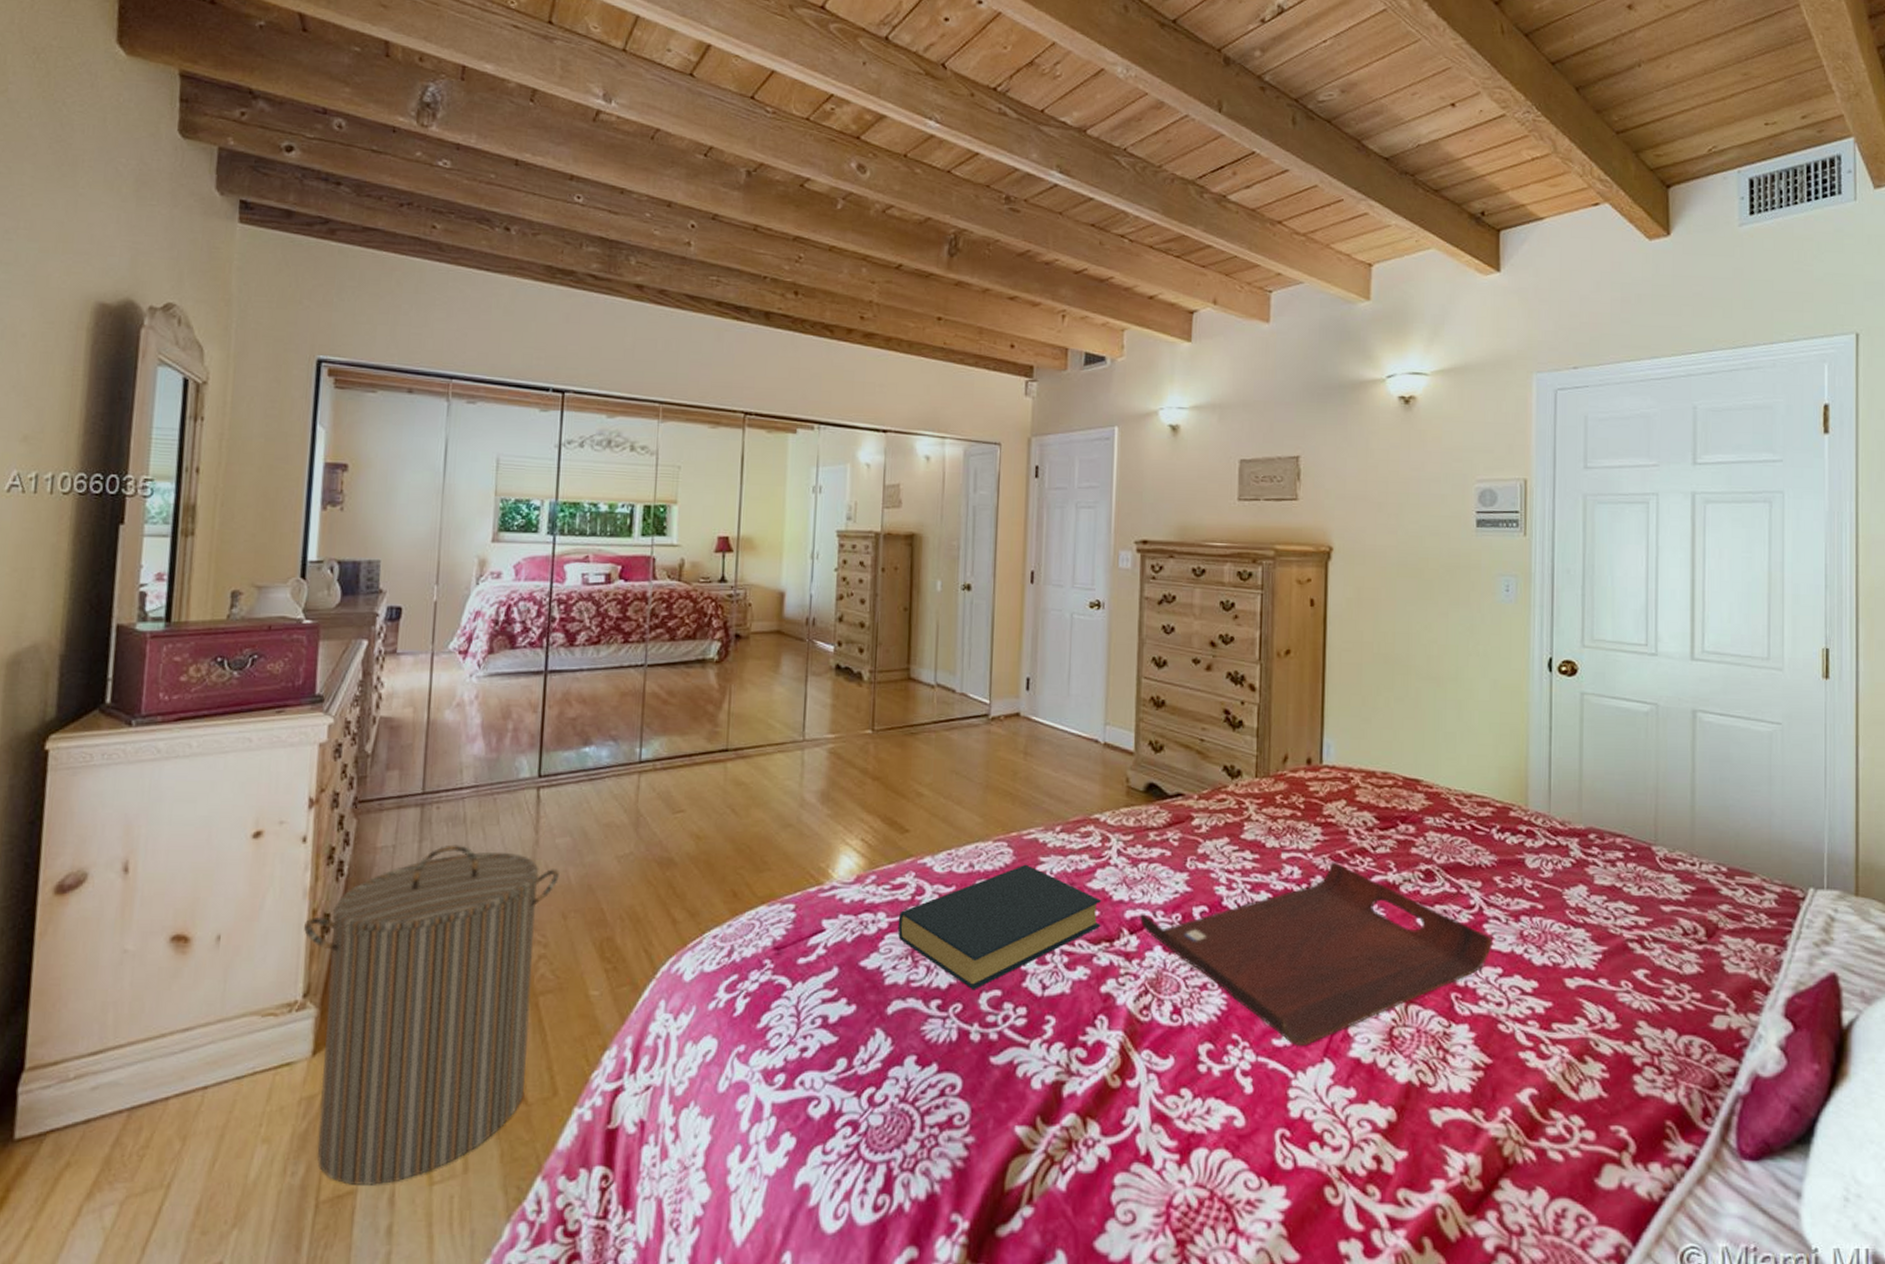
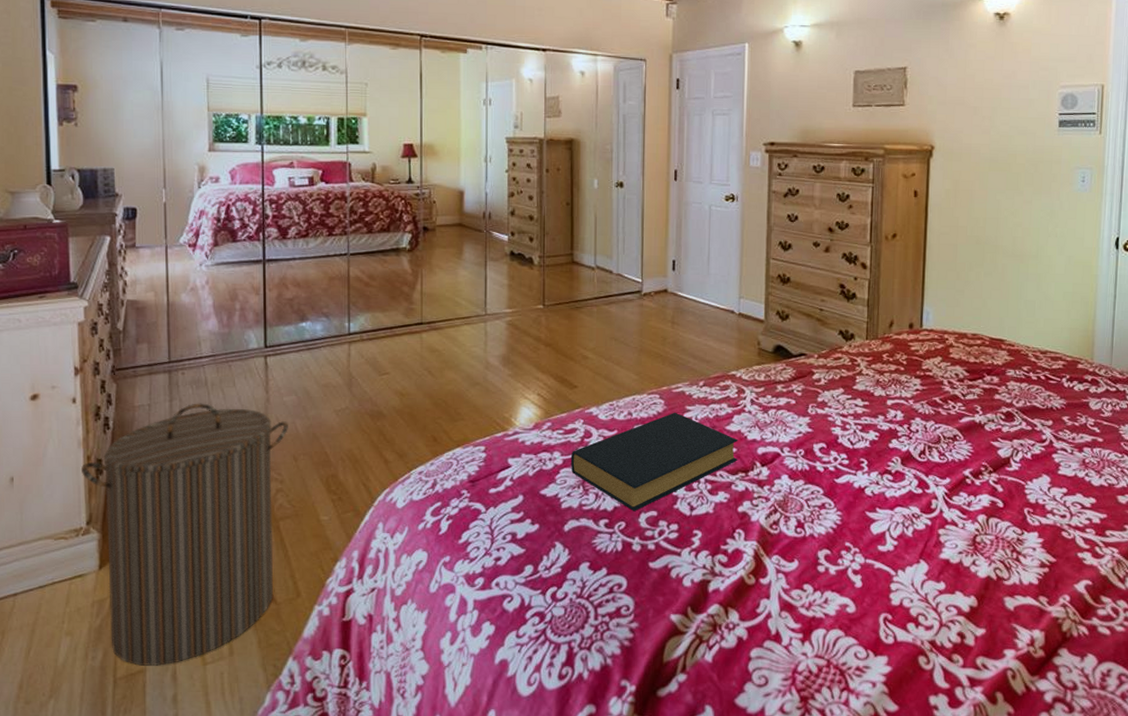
serving tray: present [1140,862,1493,1045] -> none [770,407,1060,550]

